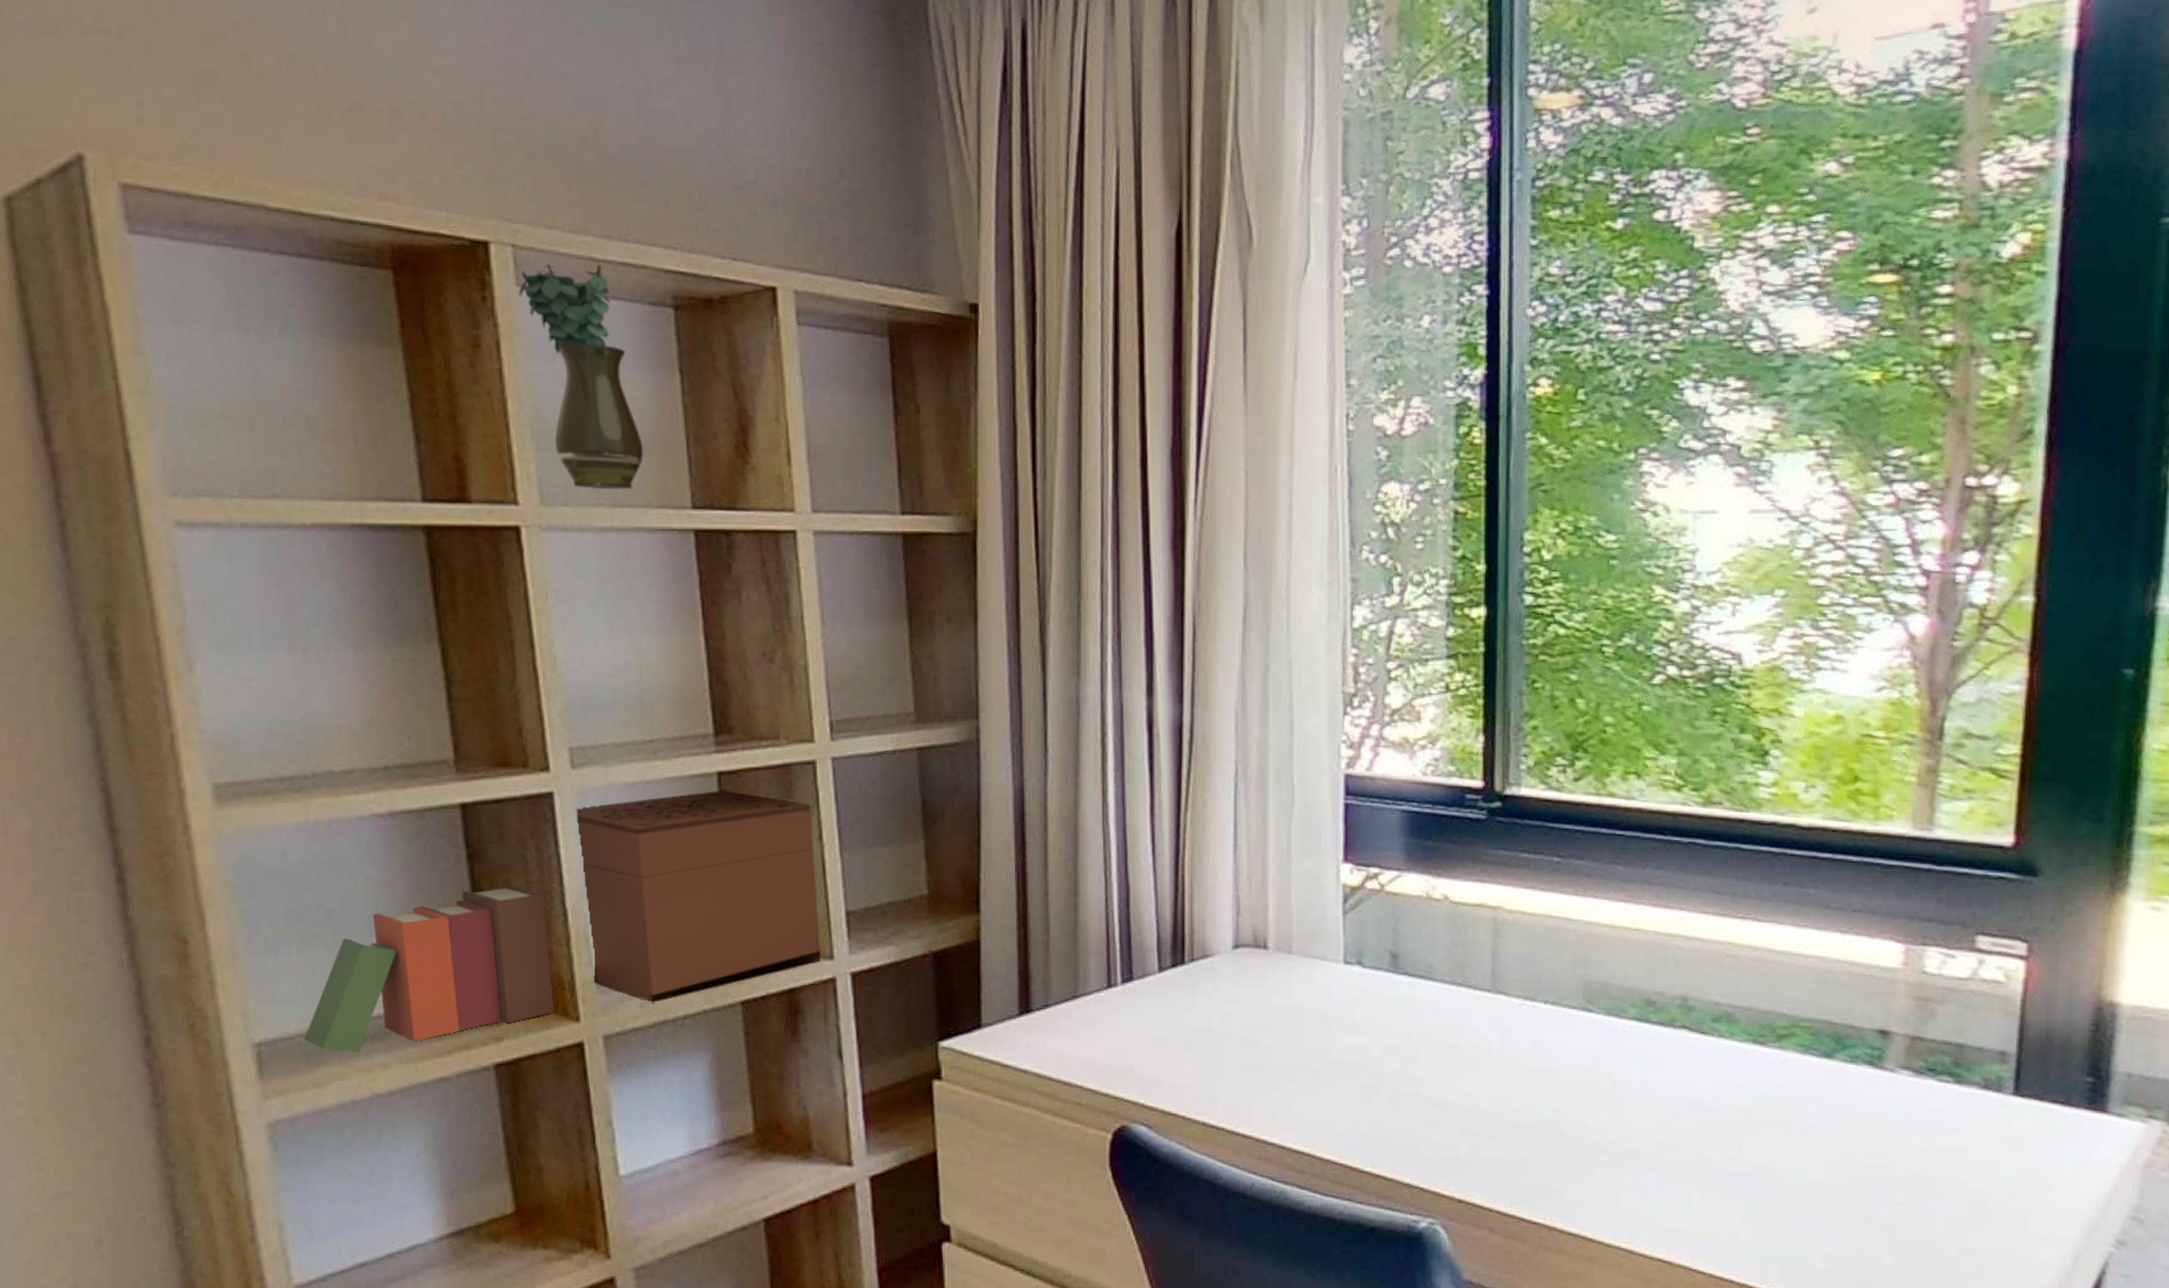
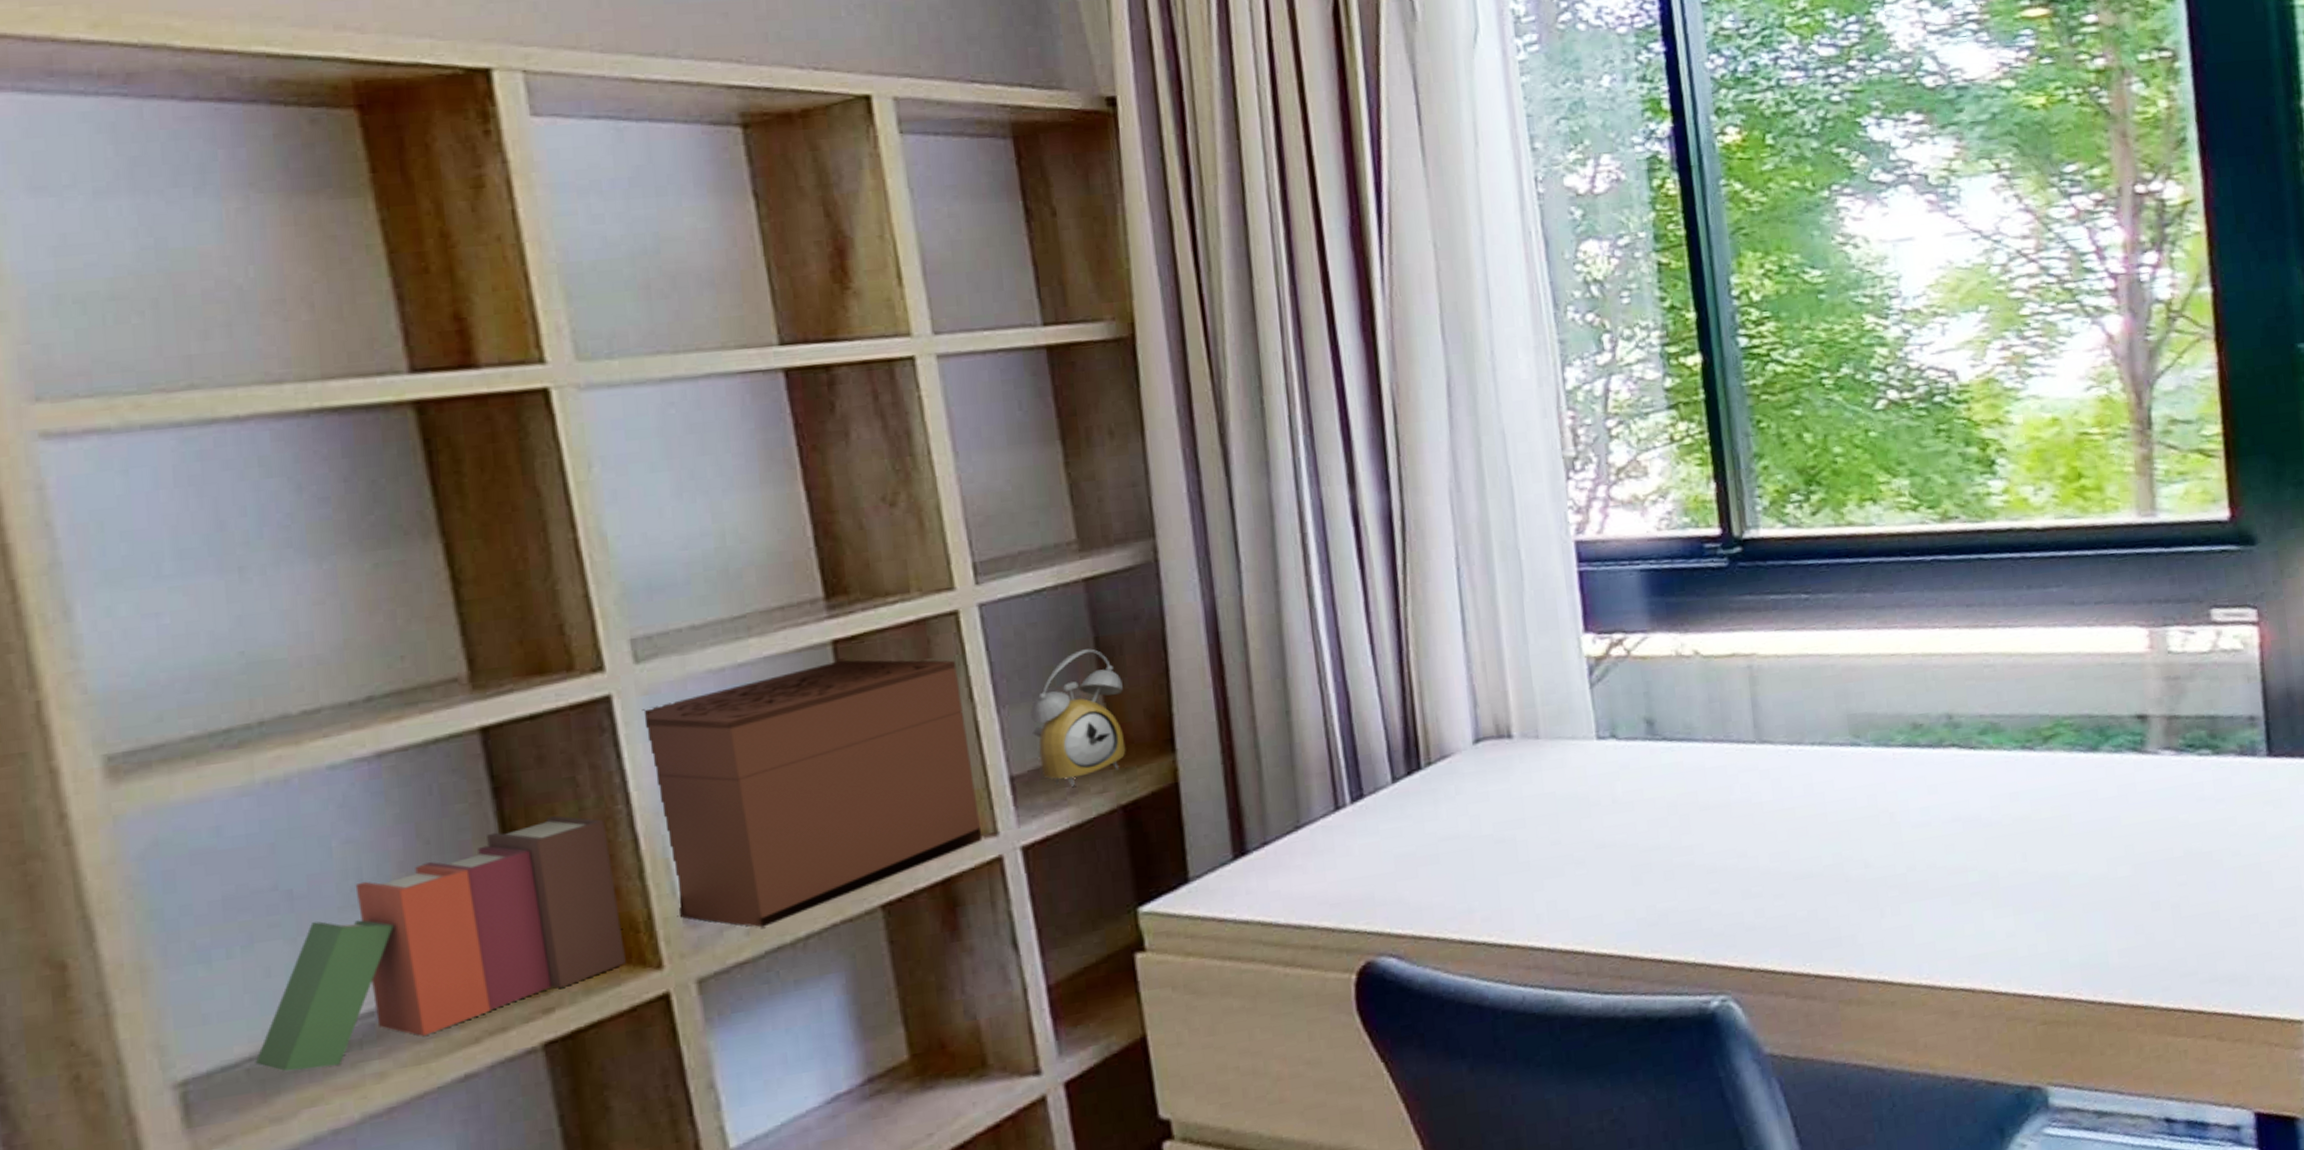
vase: present [518,264,644,490] -> none [534,85,713,337]
alarm clock: none [866,810,941,930] -> present [1030,648,1126,788]

